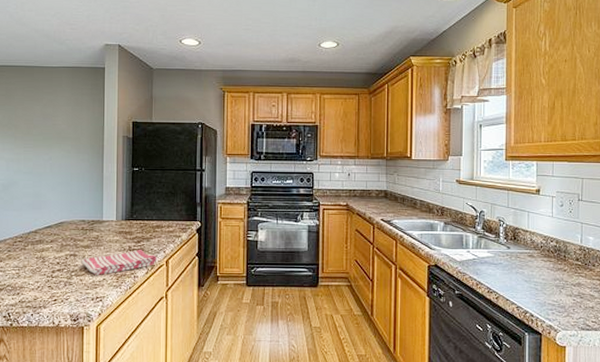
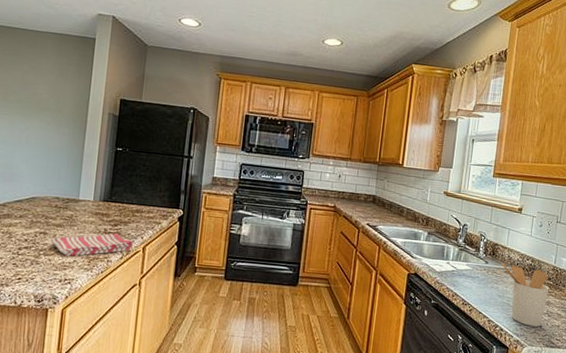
utensil holder: none [525,247,577,310] -> present [502,263,549,327]

